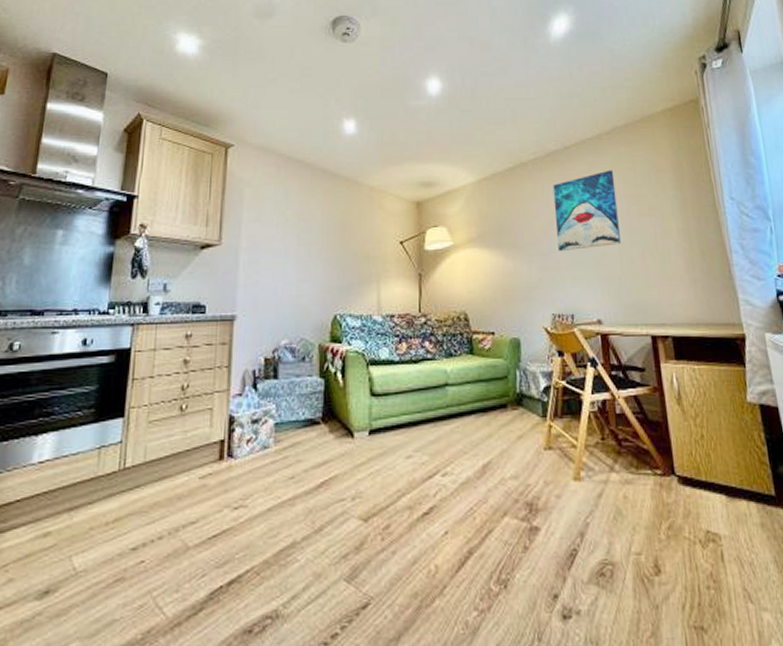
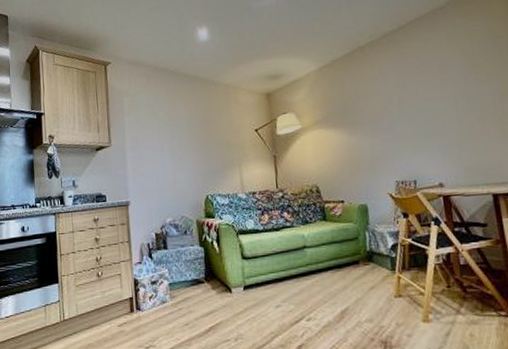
wall art: present [552,170,620,252] -> none [390,43,459,125]

